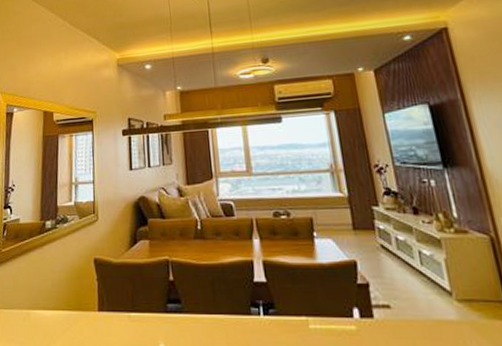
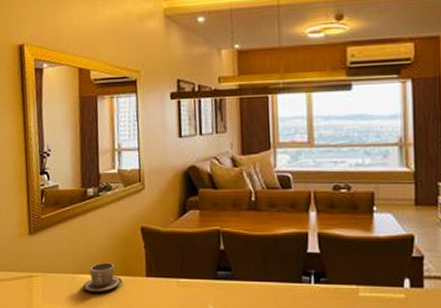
cup: none [37,296,75,329] -> present [83,262,122,292]

